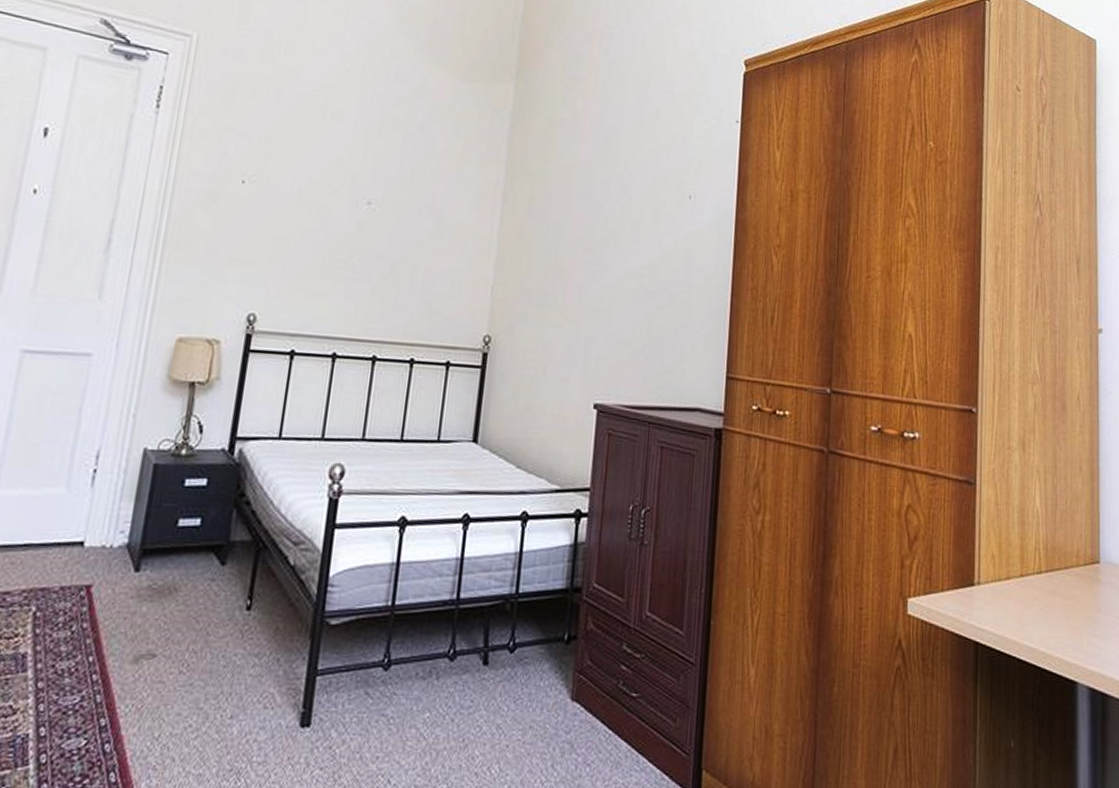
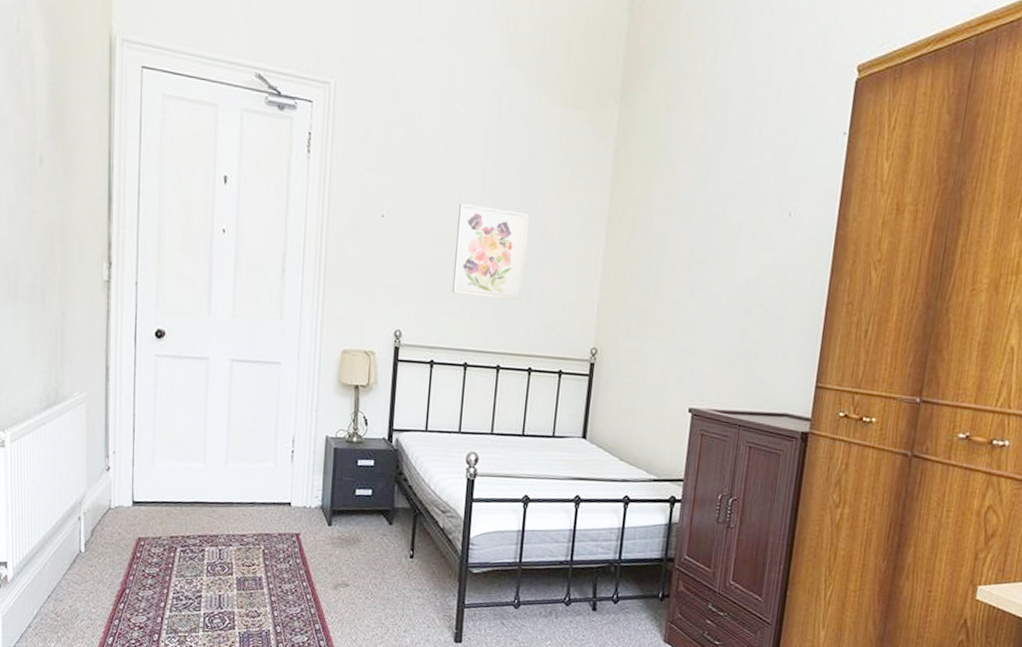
wall art: none [323,172,417,281] -> present [453,203,530,300]

